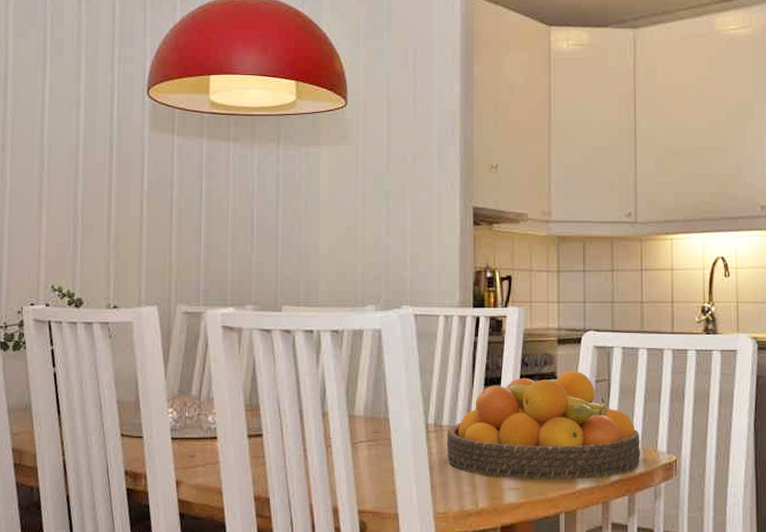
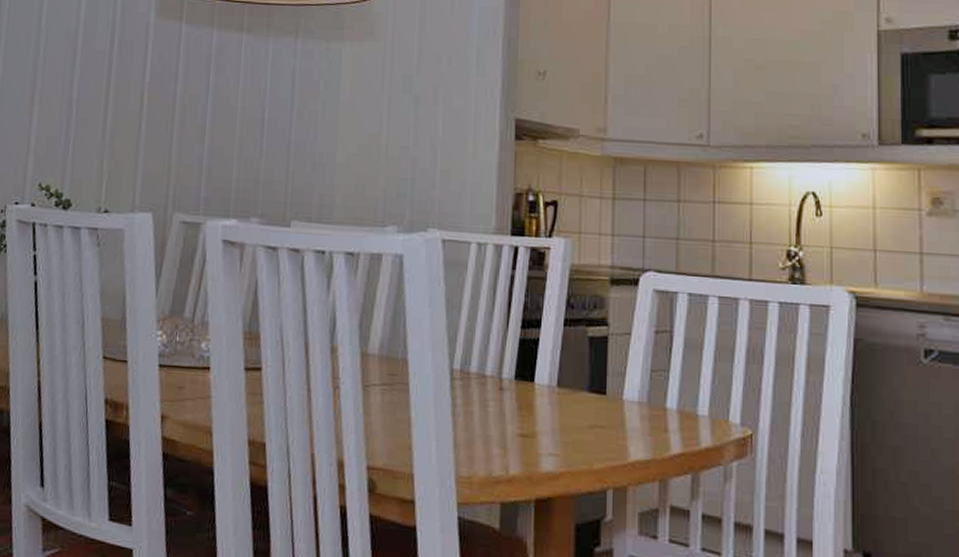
fruit bowl: present [446,371,641,479] -> none [473,317,708,450]

